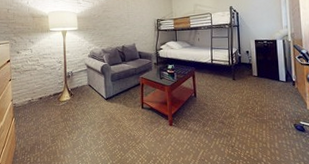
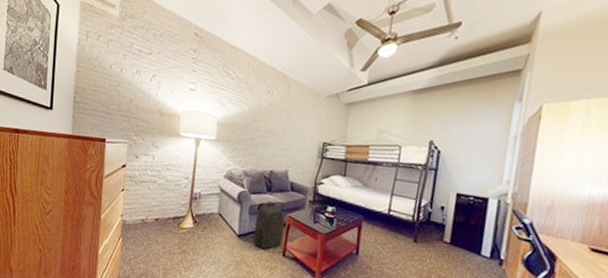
backpack: none [117,68,140,105] -> present [253,201,285,249]

